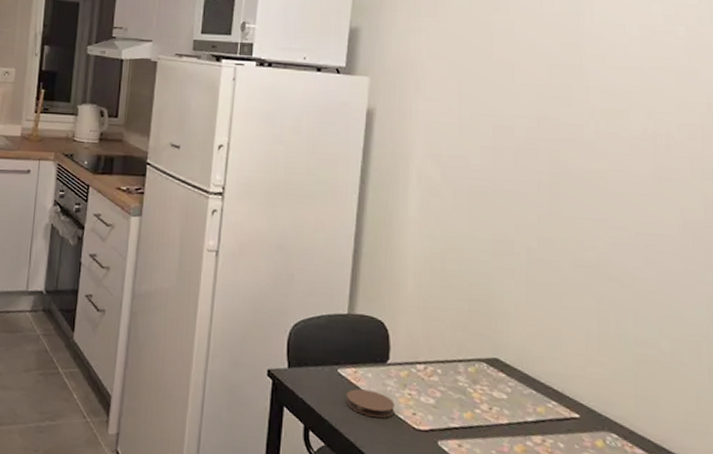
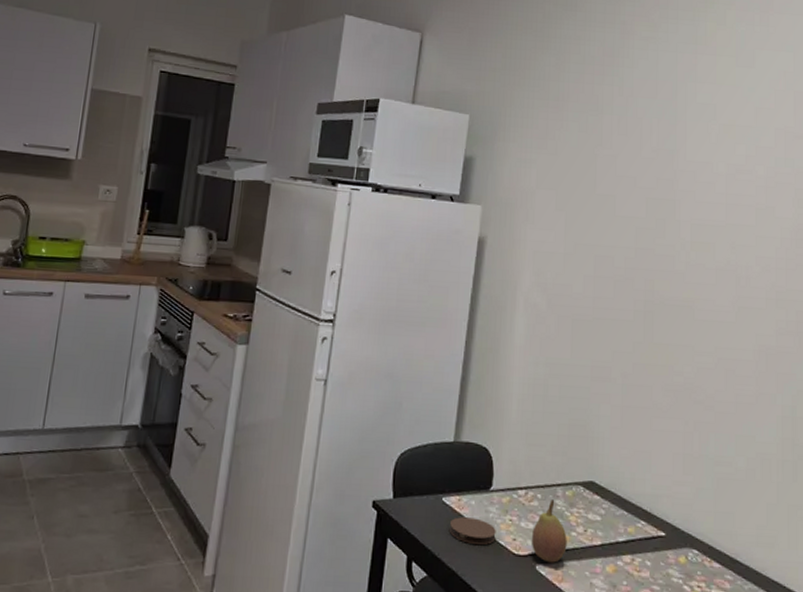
fruit: none [432,375,471,440] -> present [531,500,567,563]

